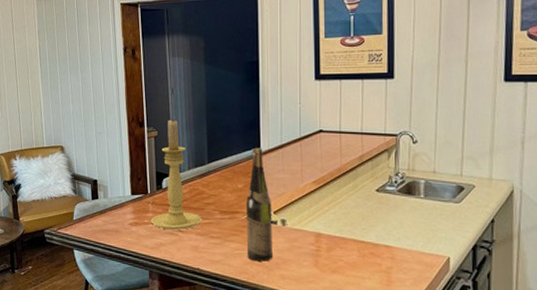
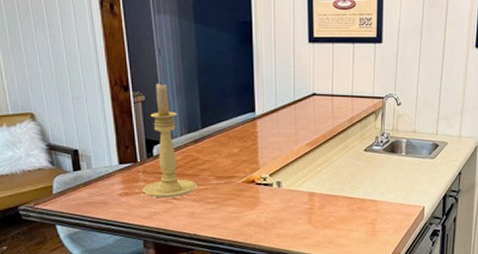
wine bottle: present [246,148,273,262] -> none [242,112,269,223]

